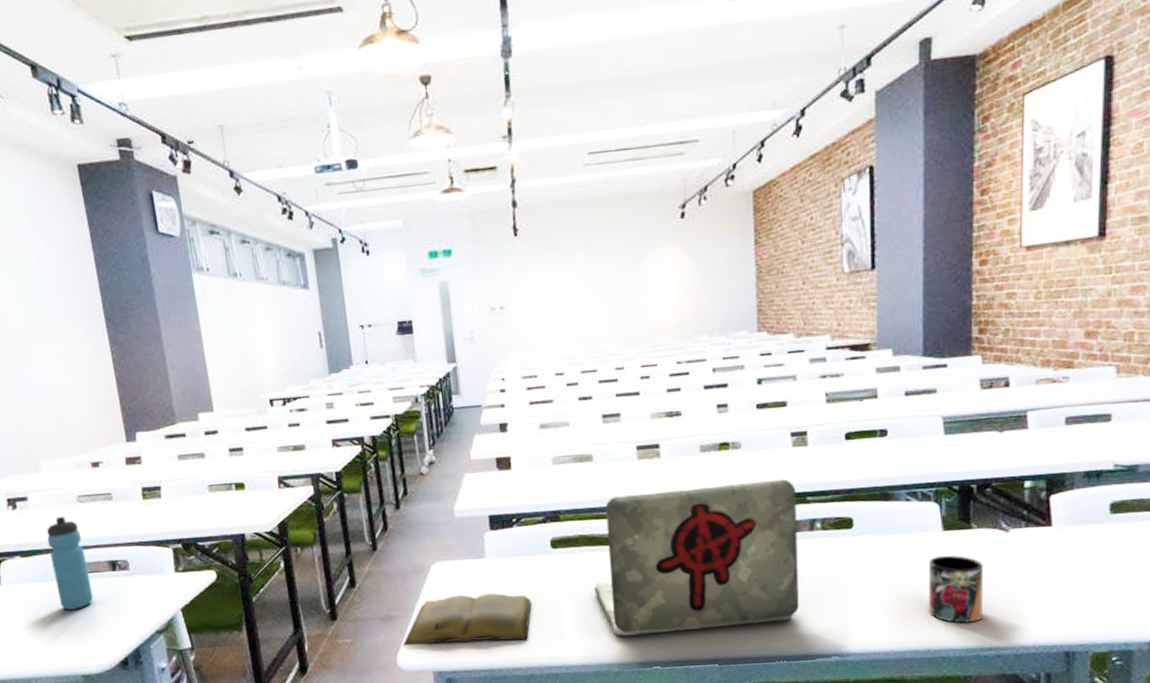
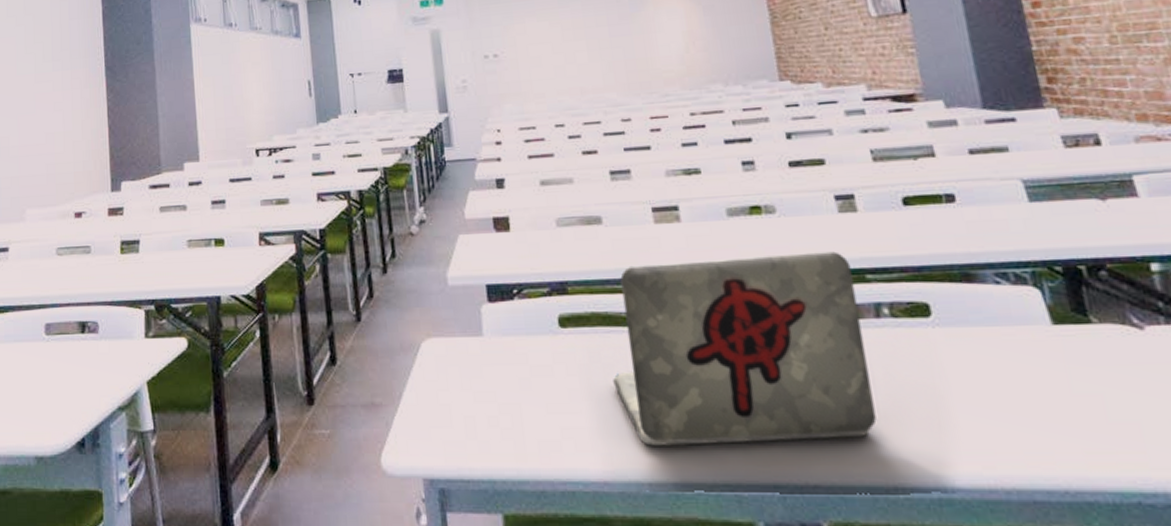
water bottle: present [47,516,94,610] -> none [22,270,59,377]
book: present [403,593,531,646] -> none [388,380,539,443]
mug: present [929,555,983,624] -> none [1042,357,1134,455]

